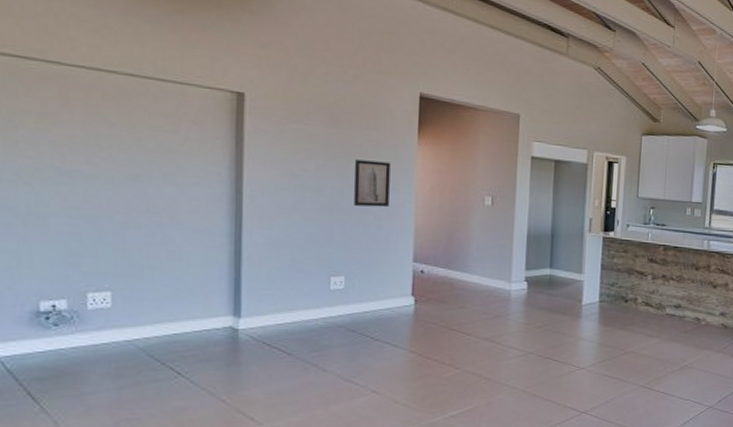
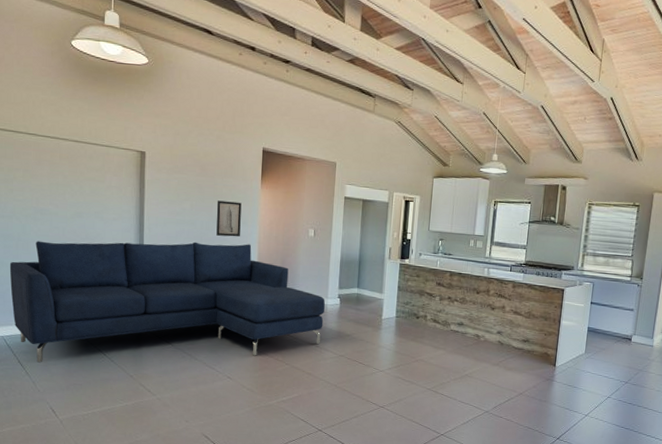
sofa: none [11,214,508,393] -> present [9,241,325,363]

